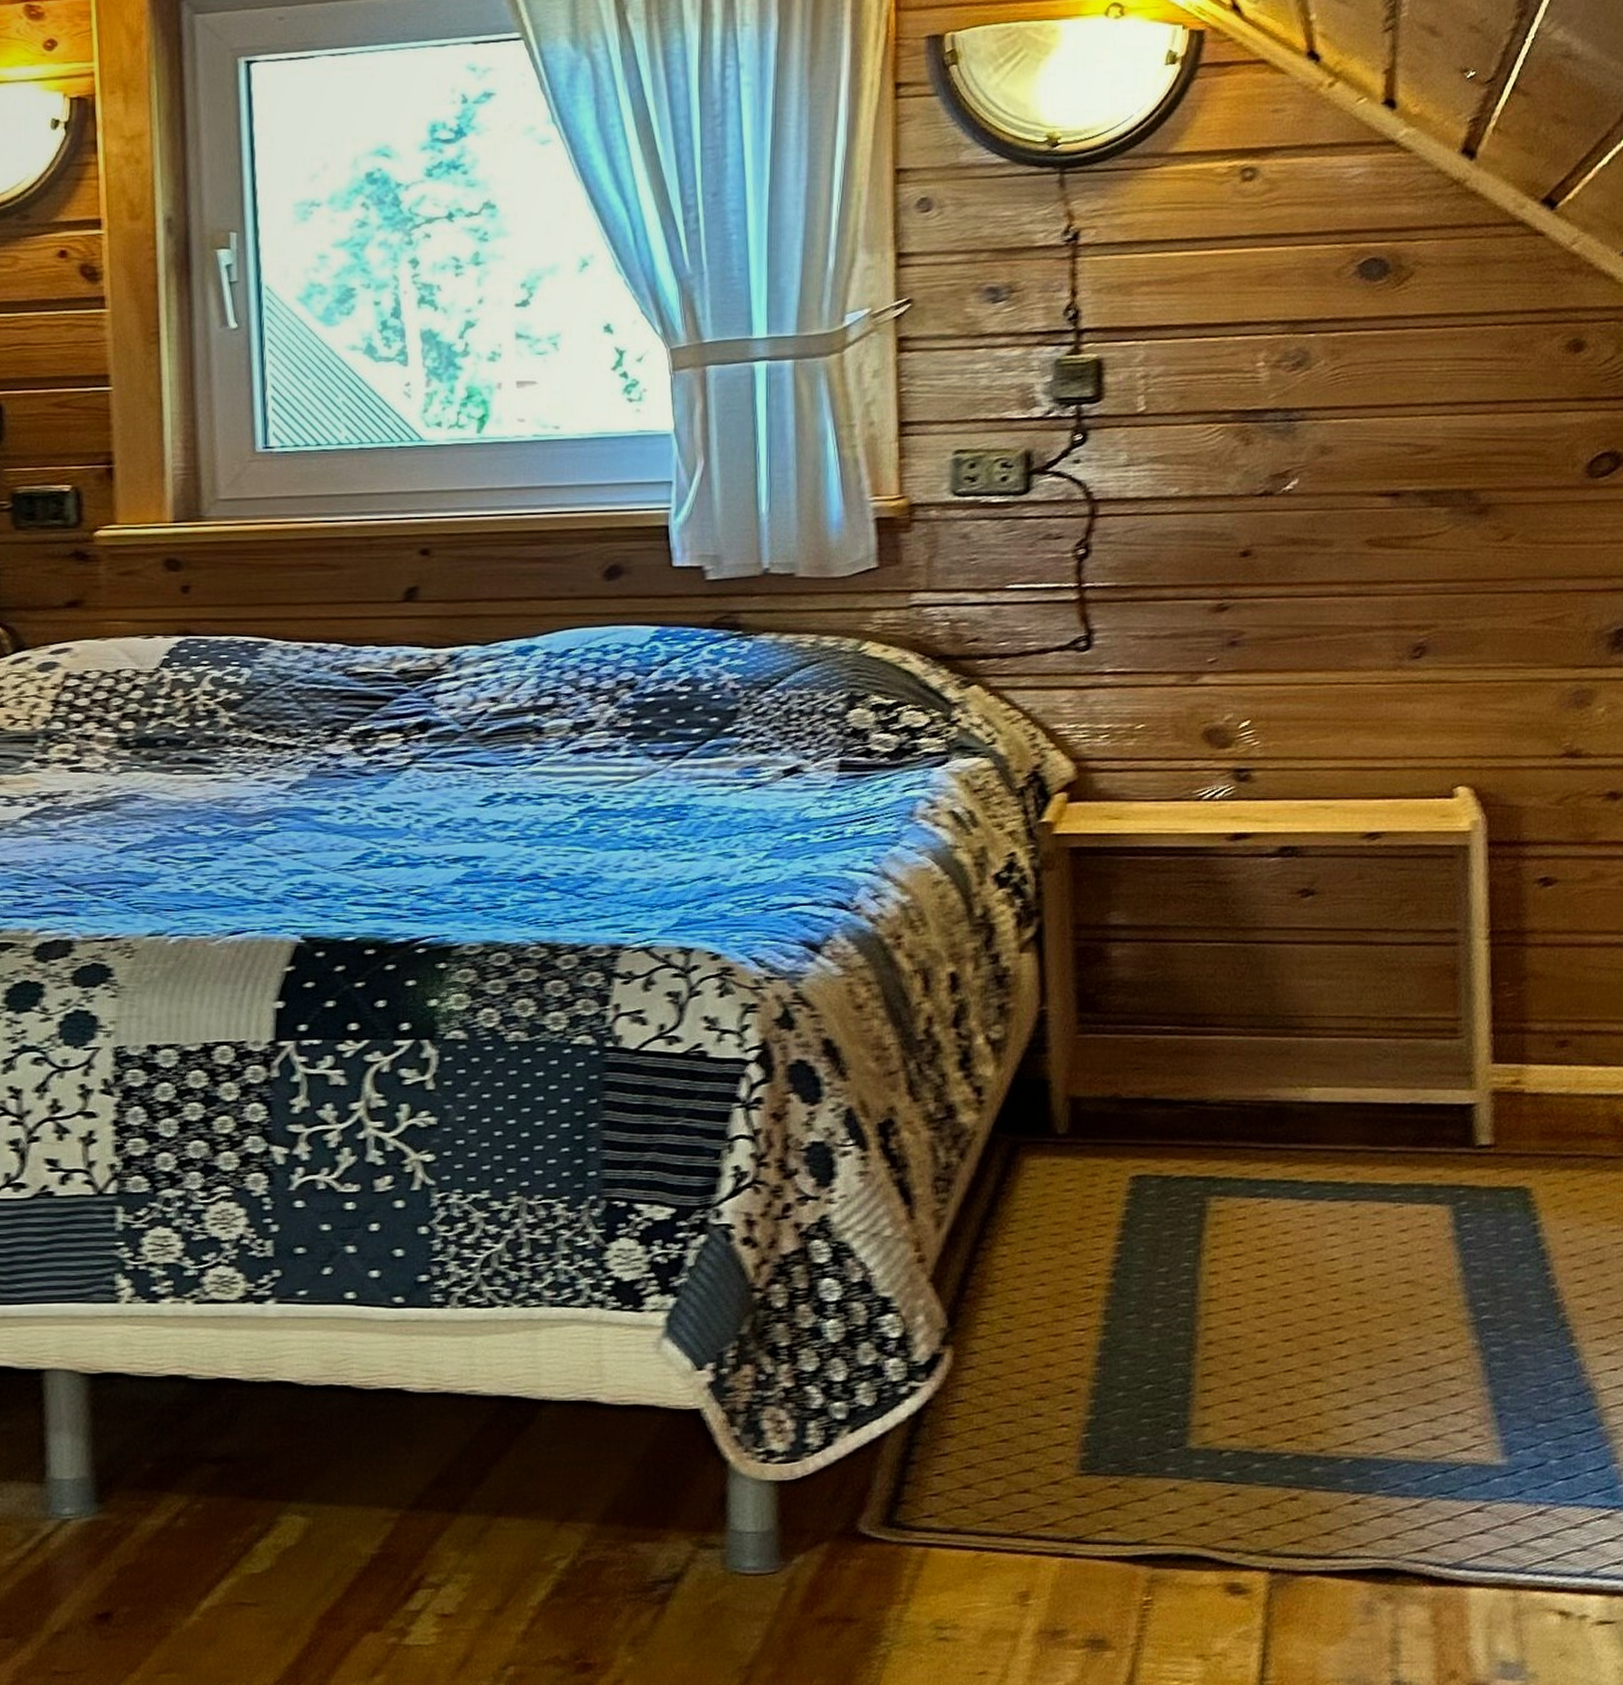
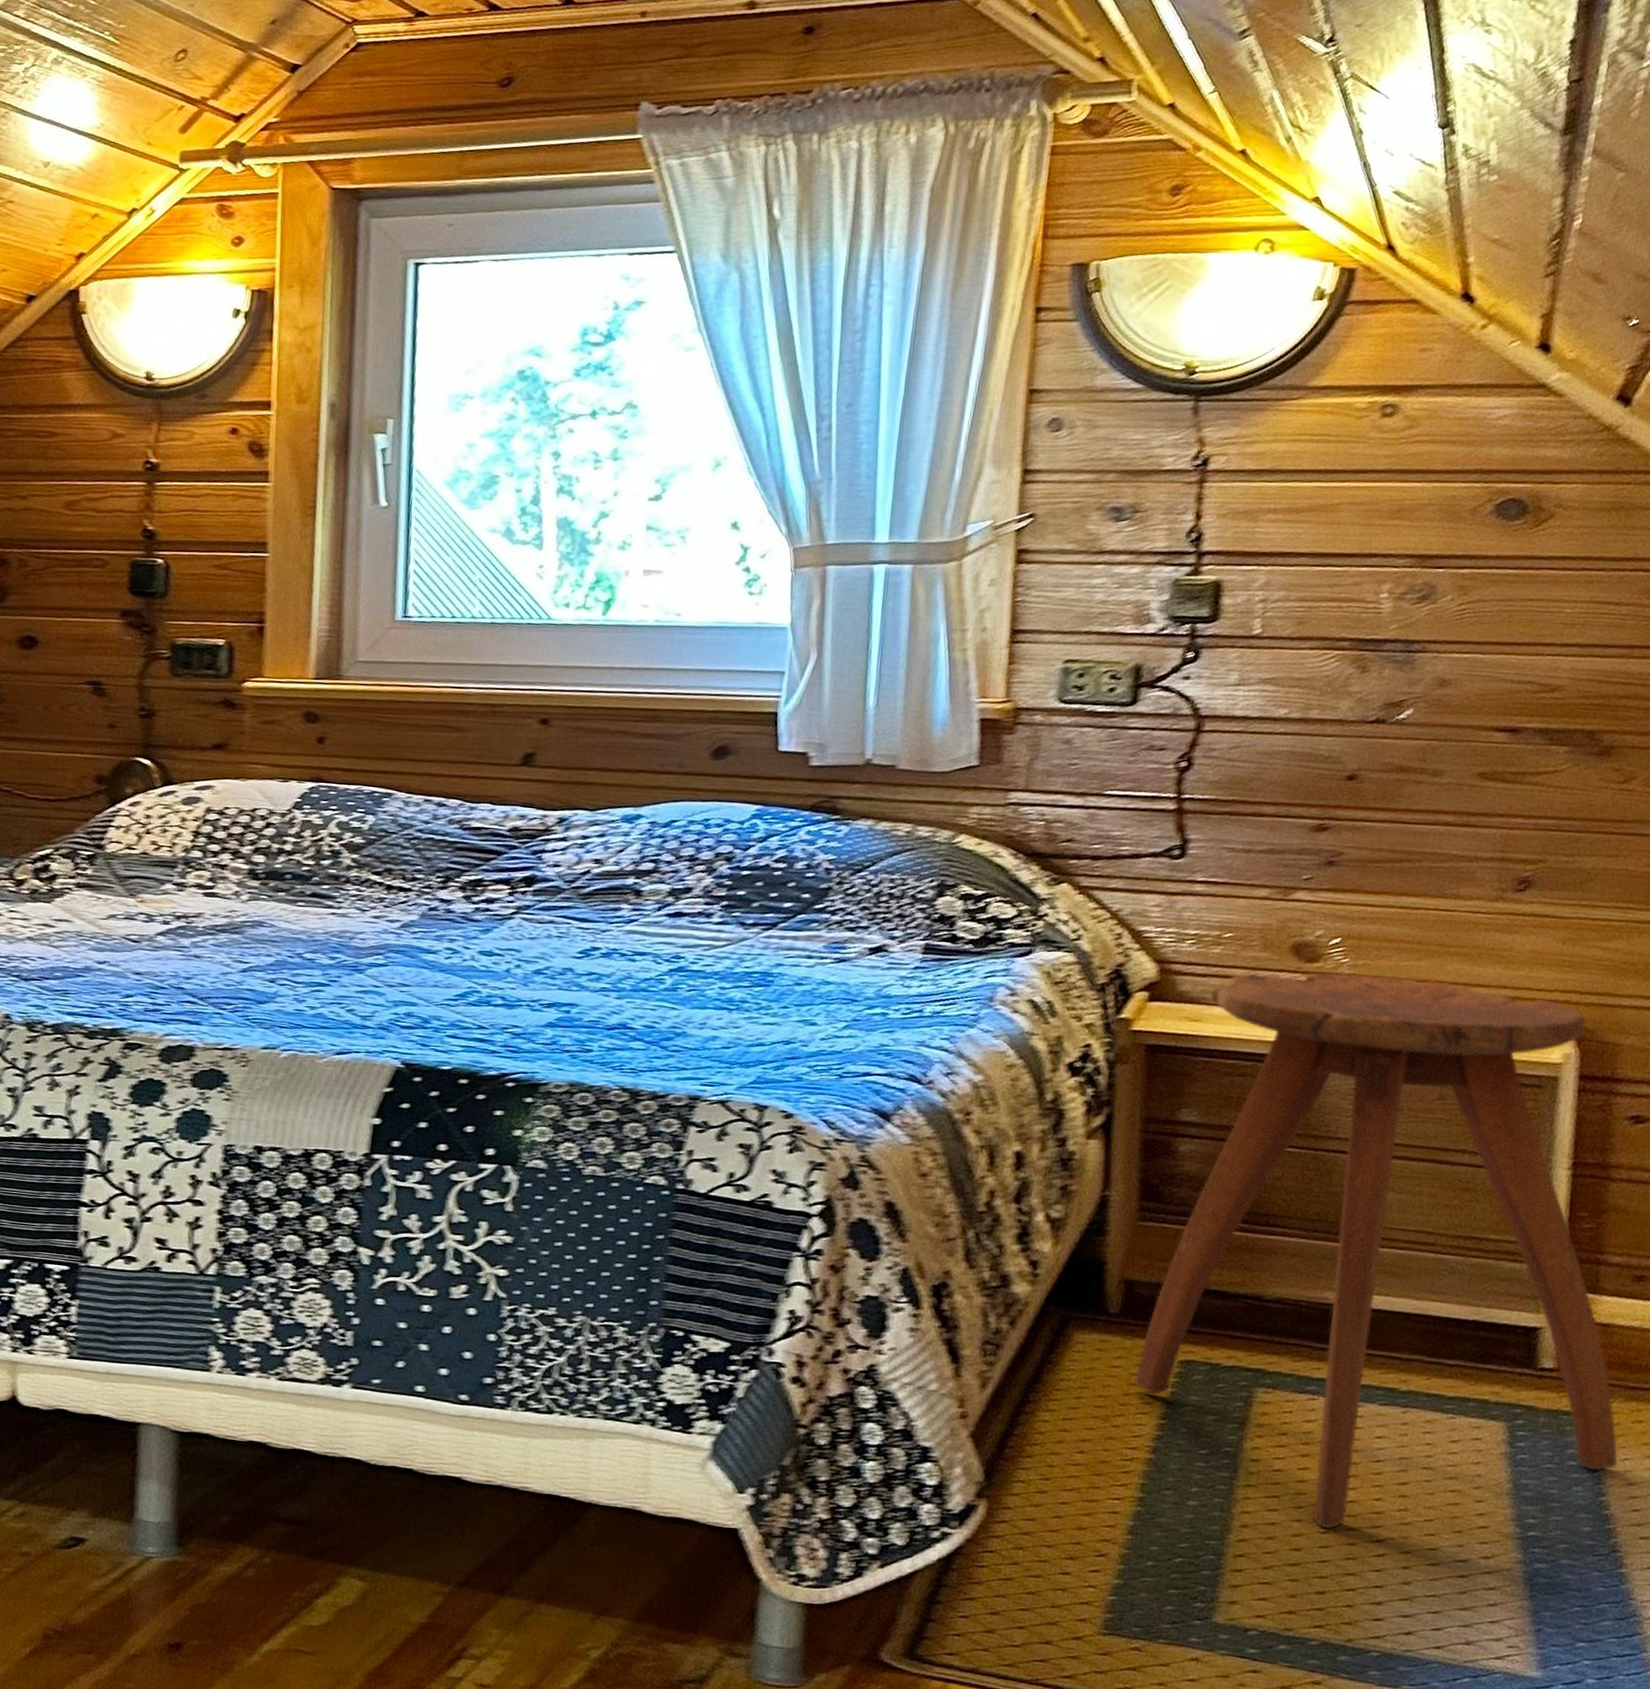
stool: none [1089,756,1559,1336] -> present [1135,972,1618,1530]

